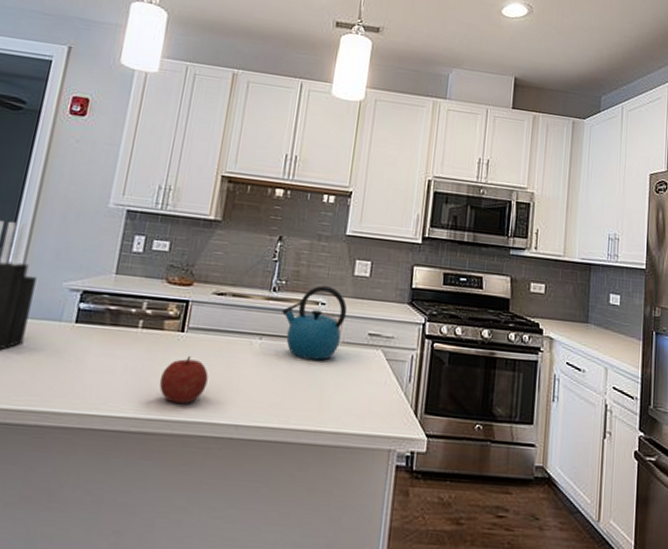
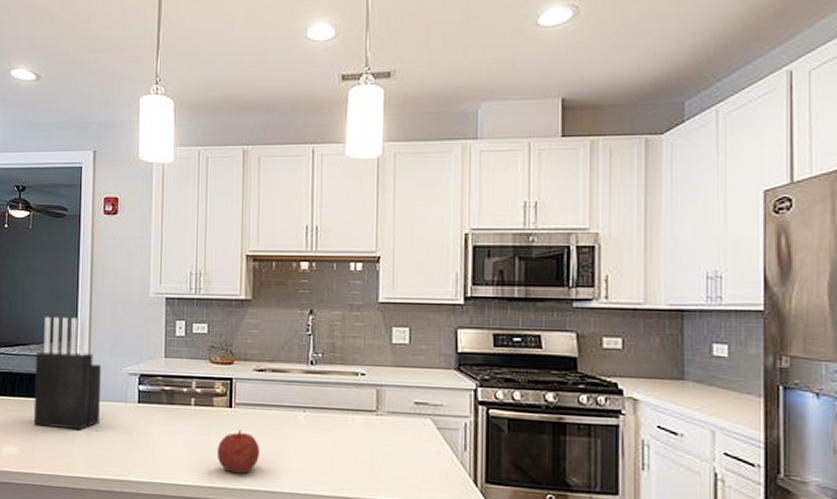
kettle: present [282,285,347,361] -> none [322,356,389,431]

